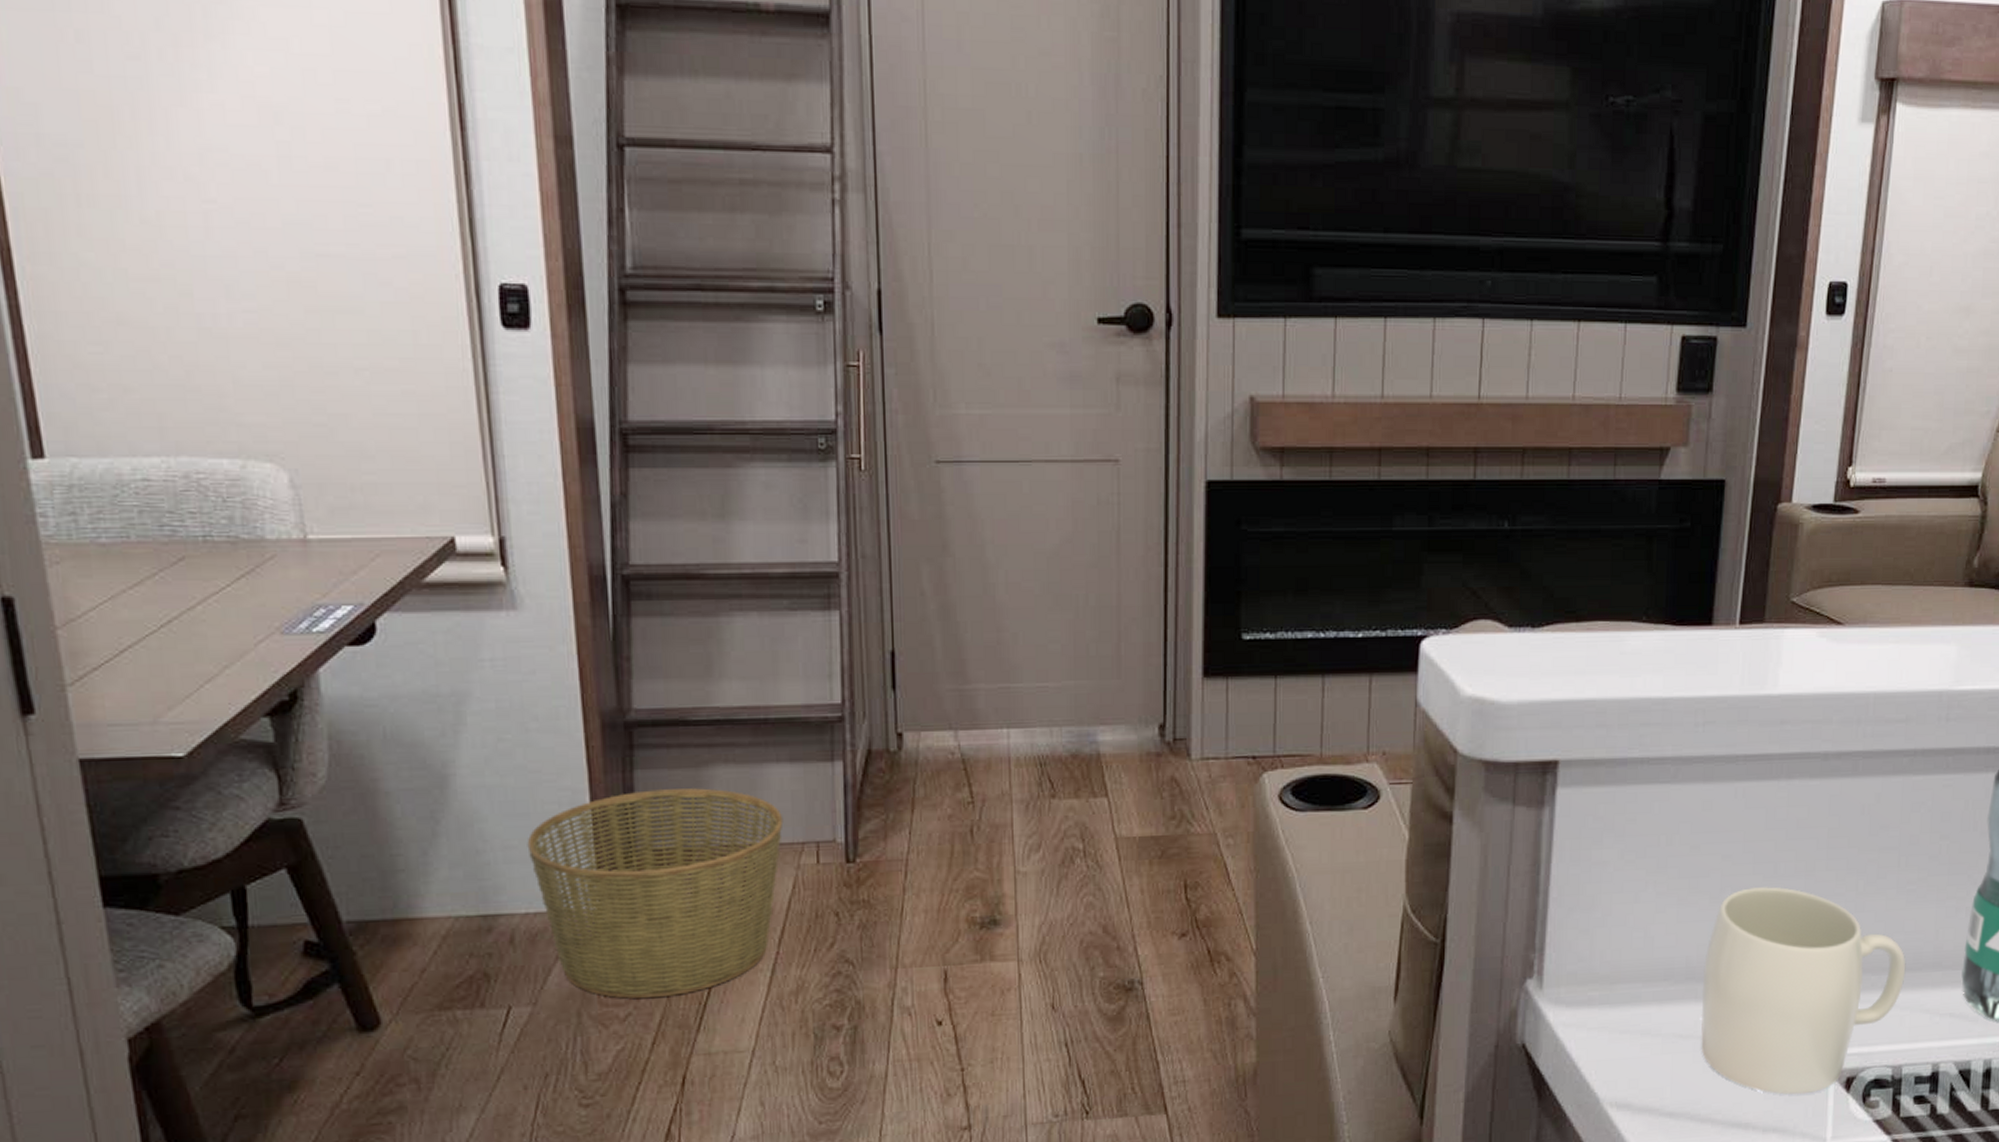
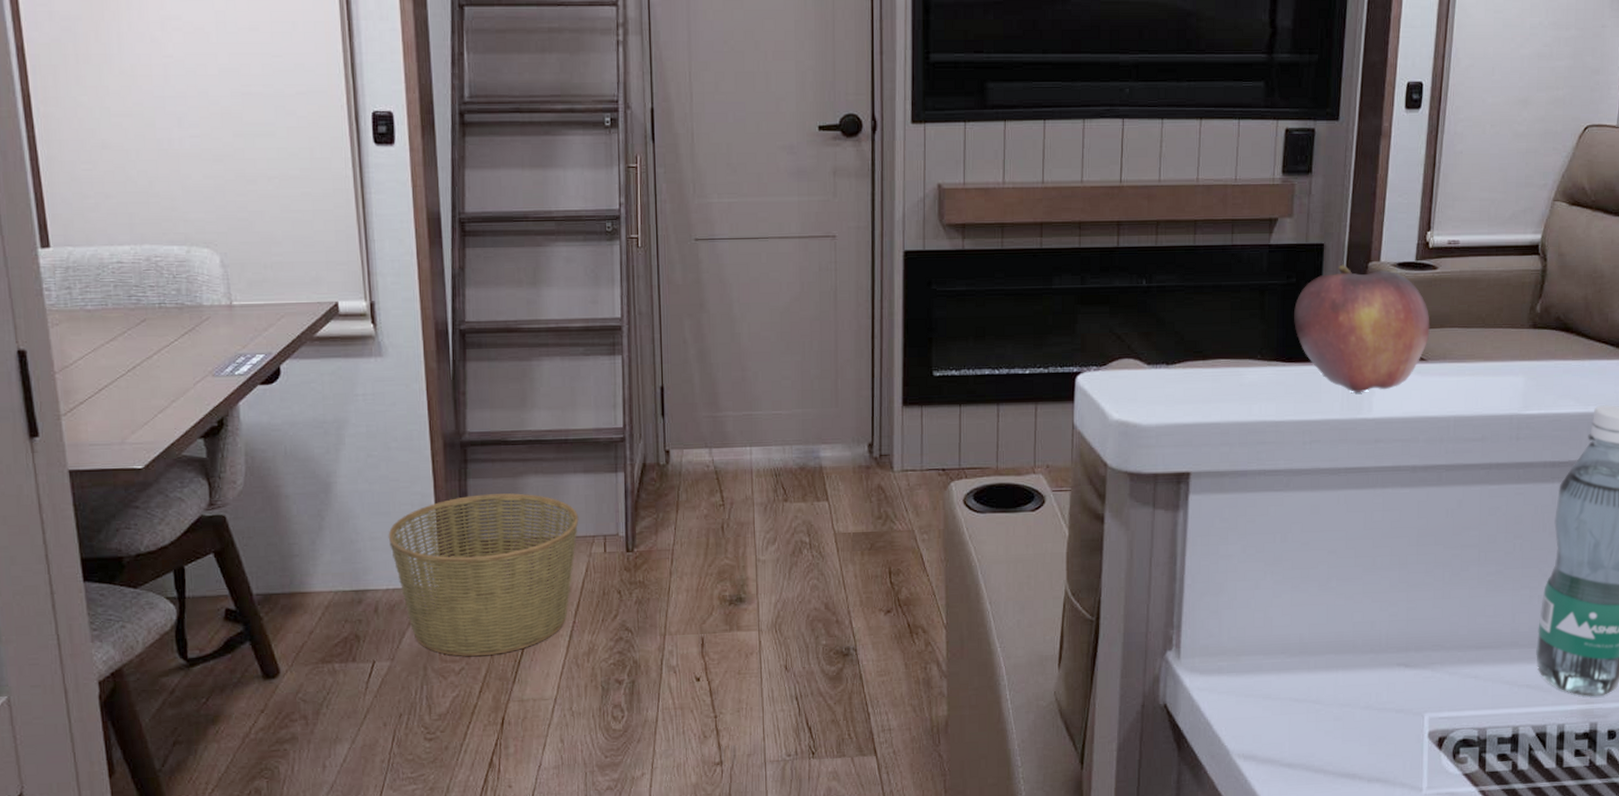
fruit: none [1687,505,1849,663] -> present [1294,264,1430,392]
mug: present [1700,886,1906,1095] -> none [1313,577,1488,751]

